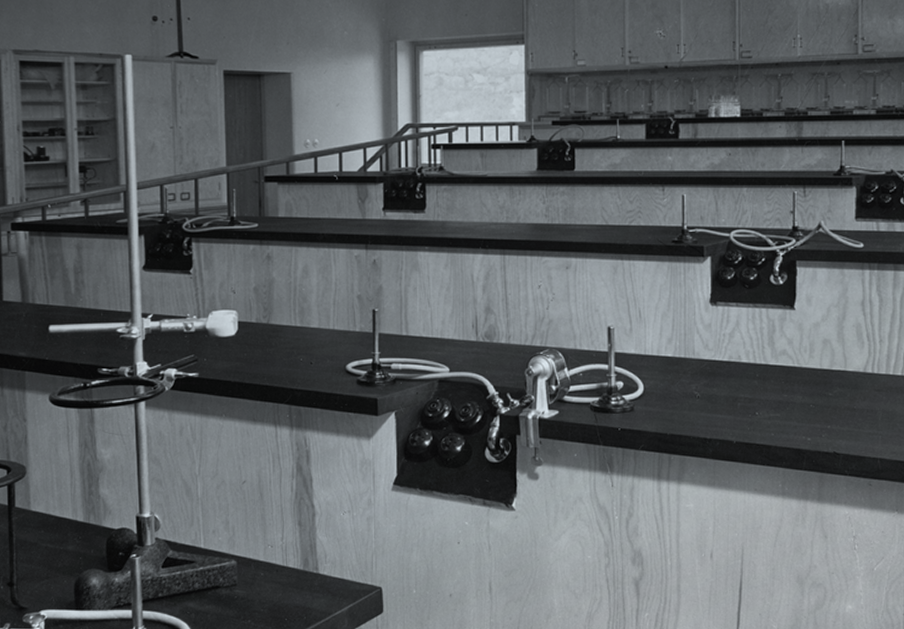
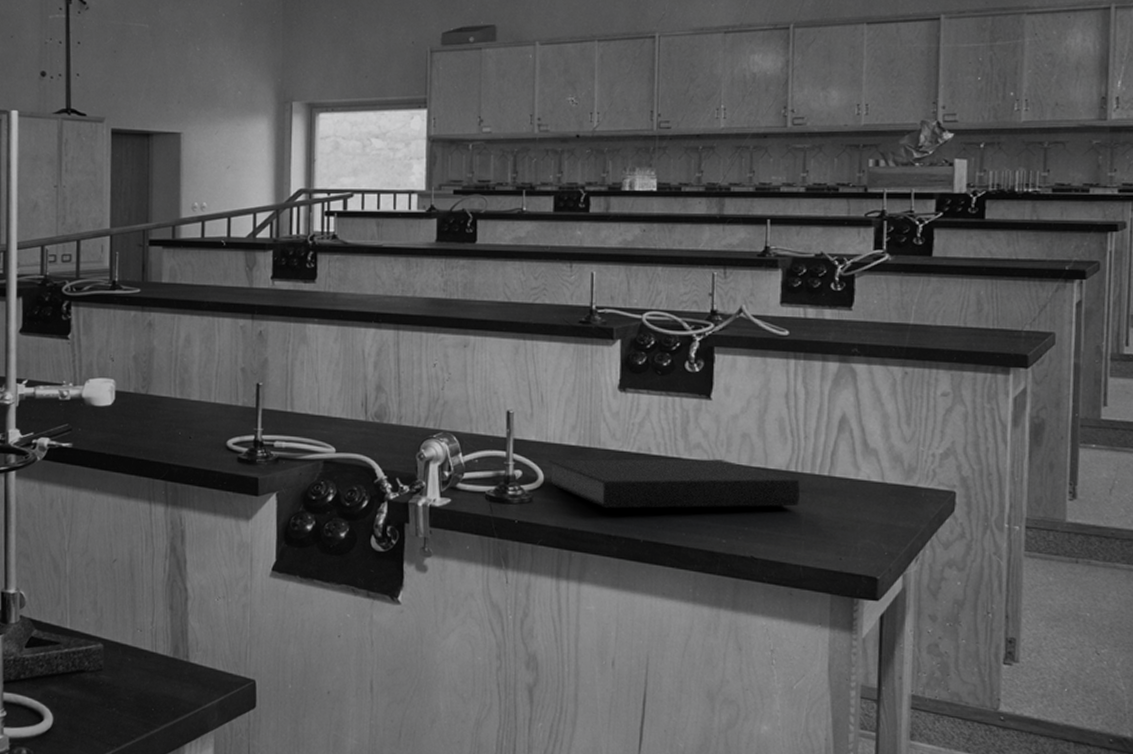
notebook: none [647,364,876,413] -> present [548,458,800,509]

